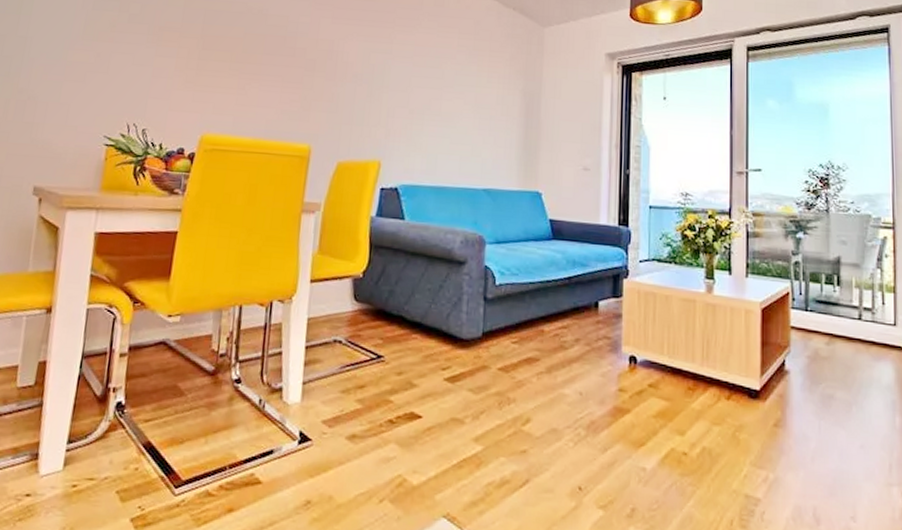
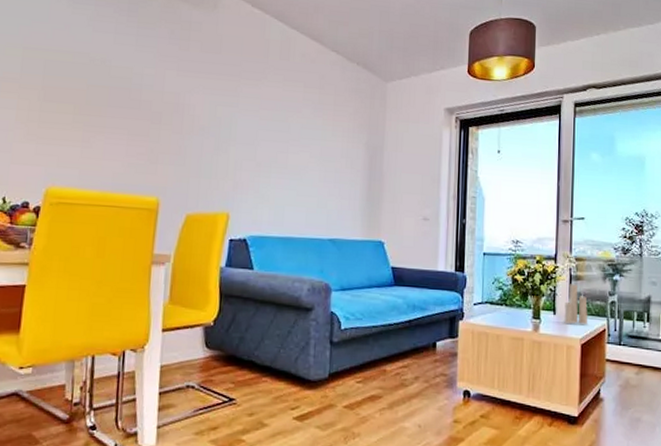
candle: none [741,237,769,287] -> present [564,280,588,324]

